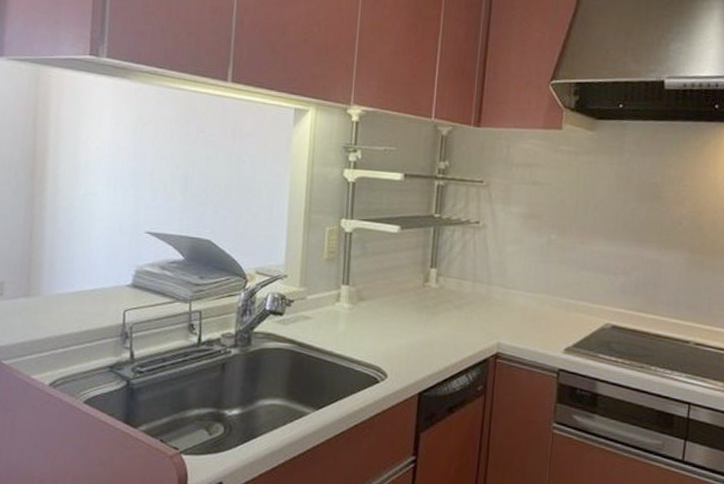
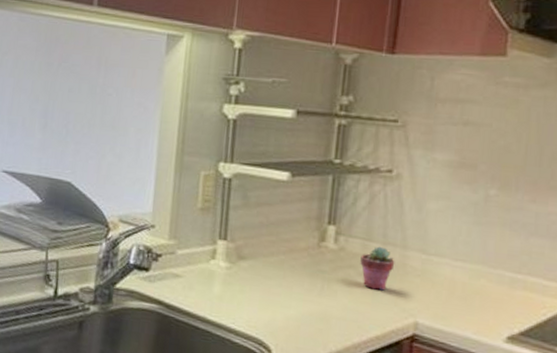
potted succulent: none [456,283,483,319] -> present [360,246,395,291]

